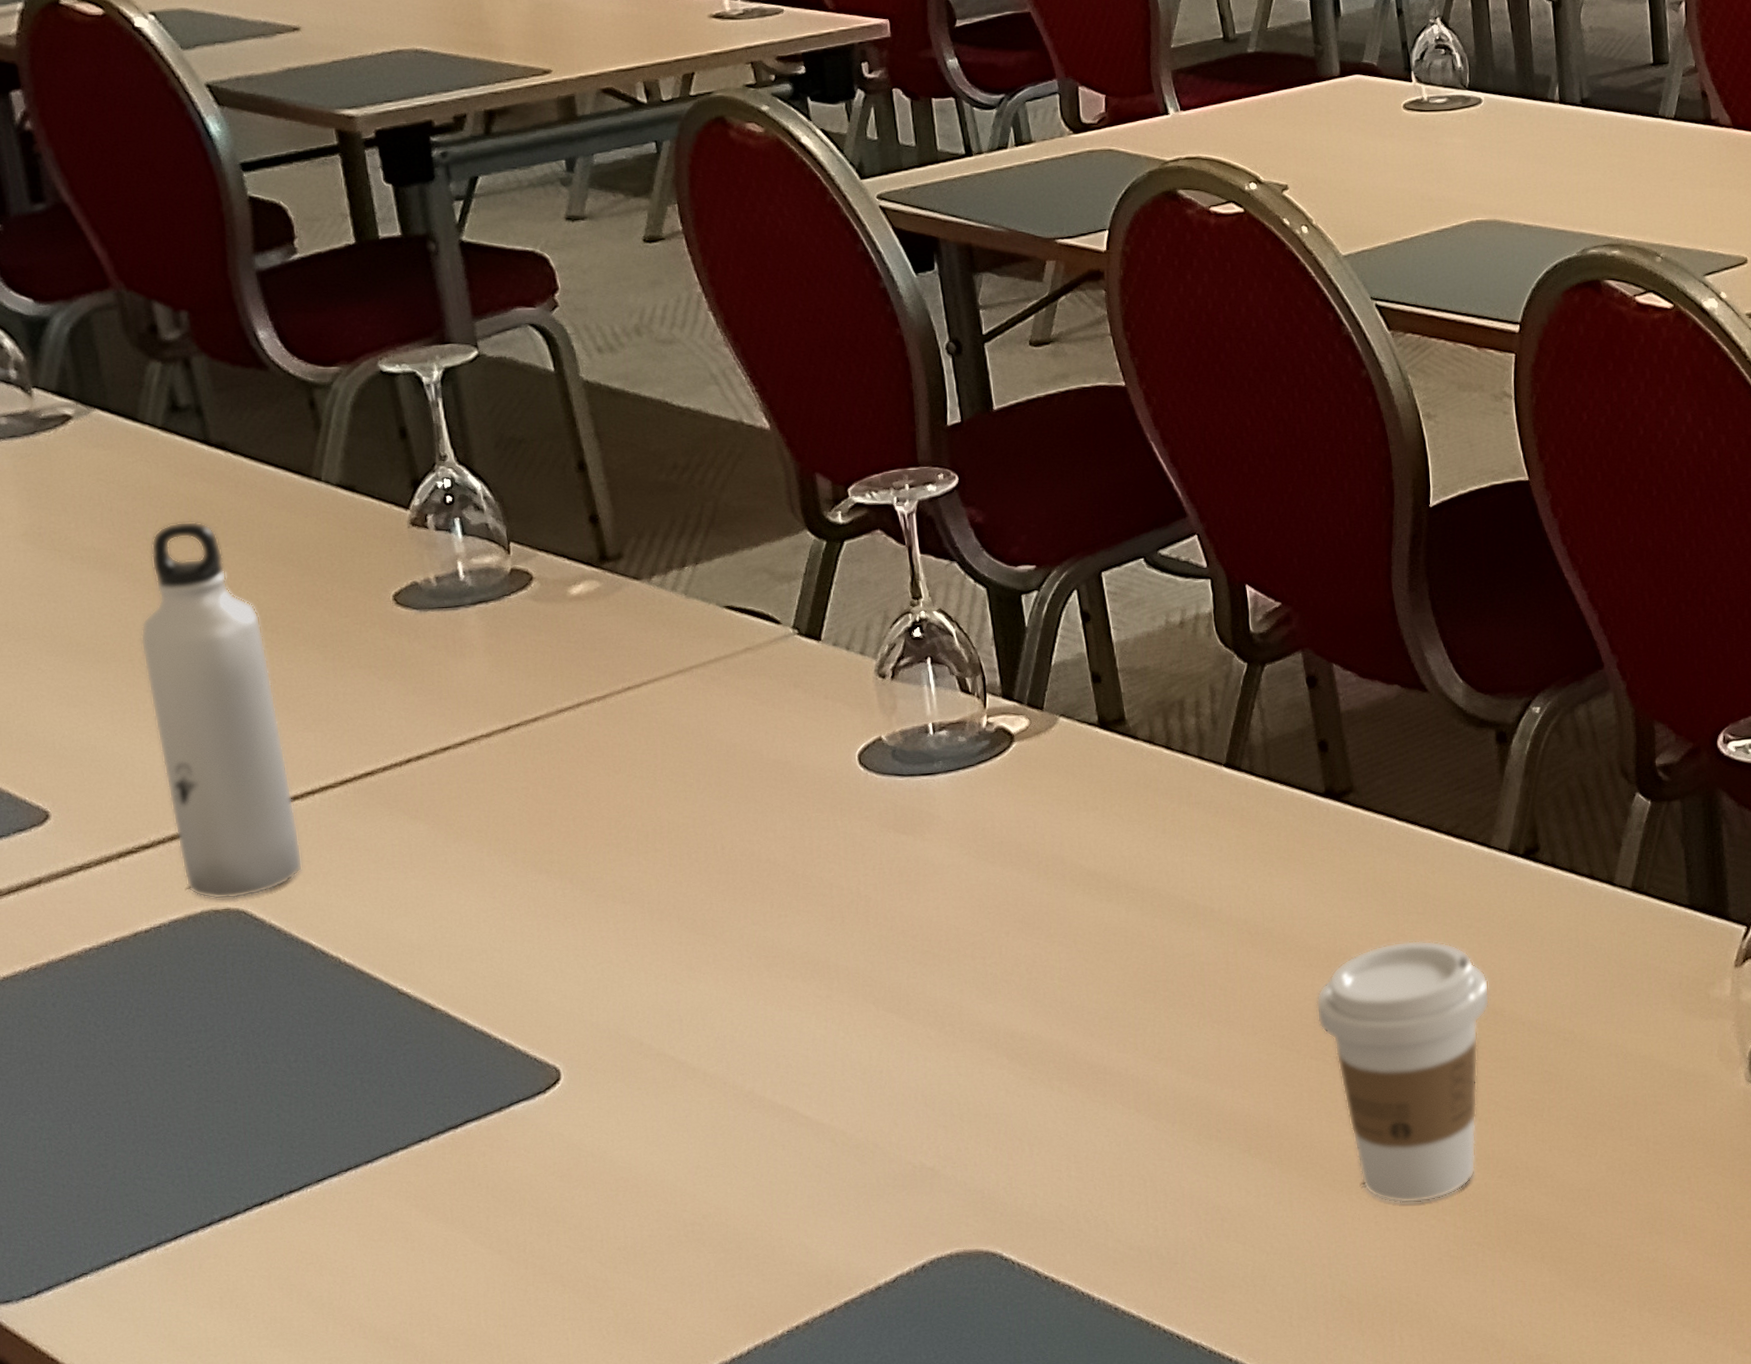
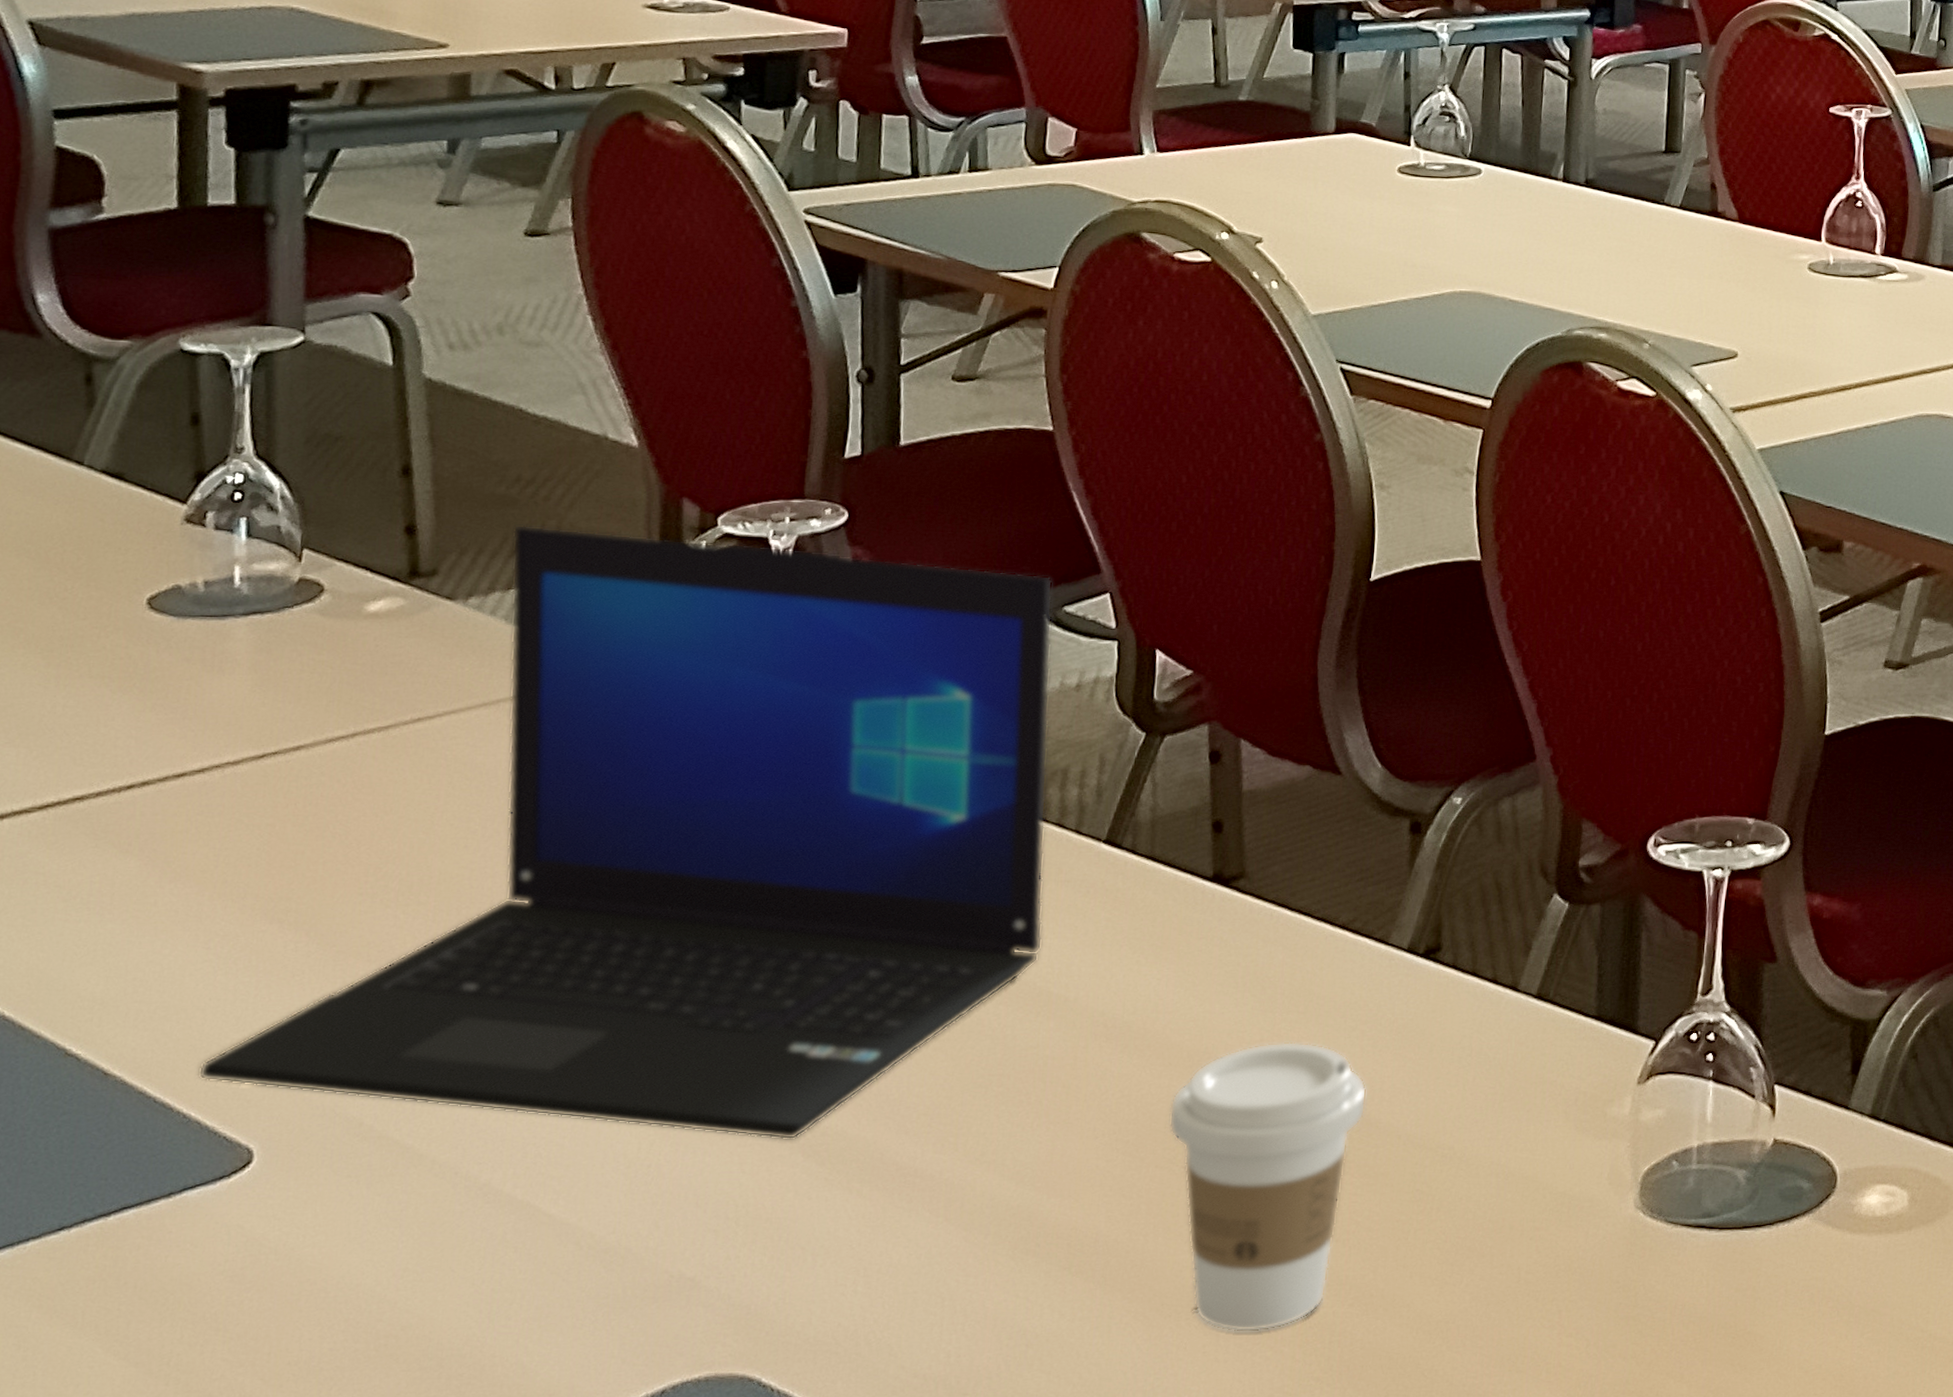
laptop: none [504,507,1184,1045] -> present [198,524,1053,1140]

